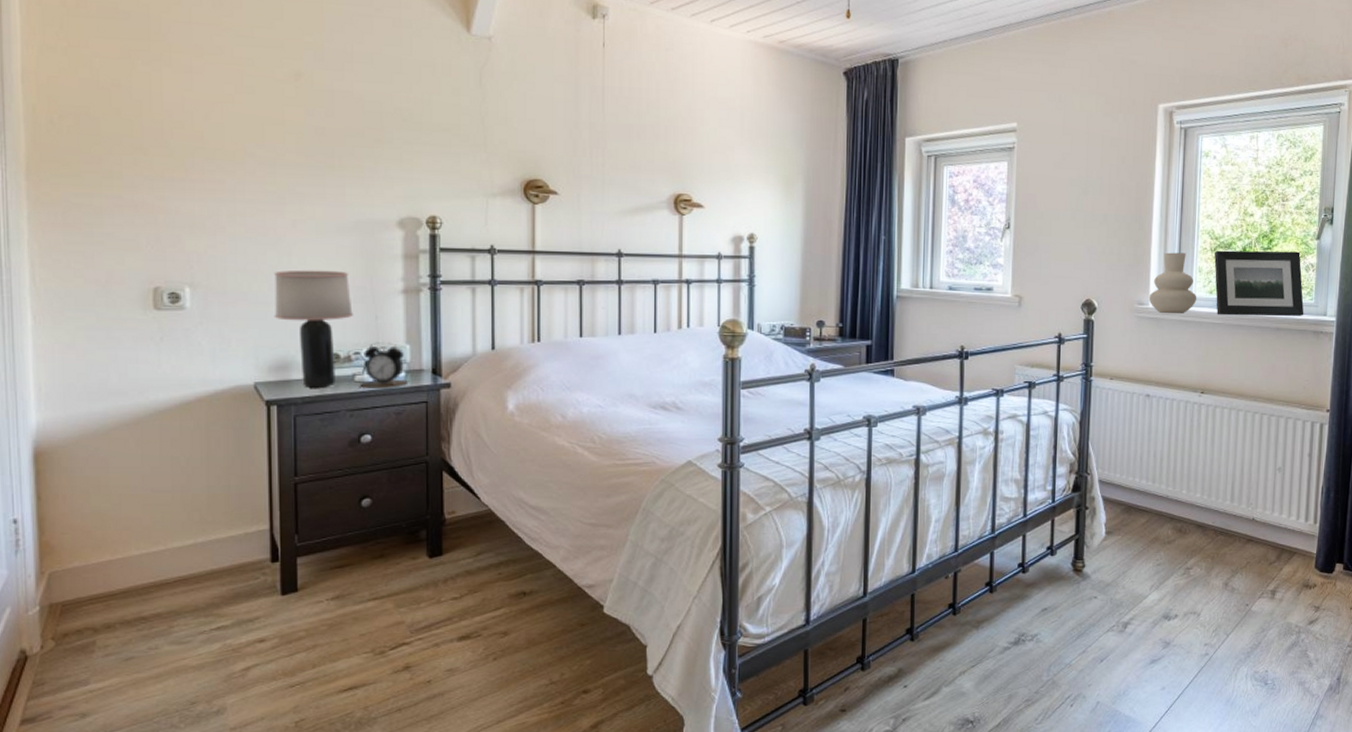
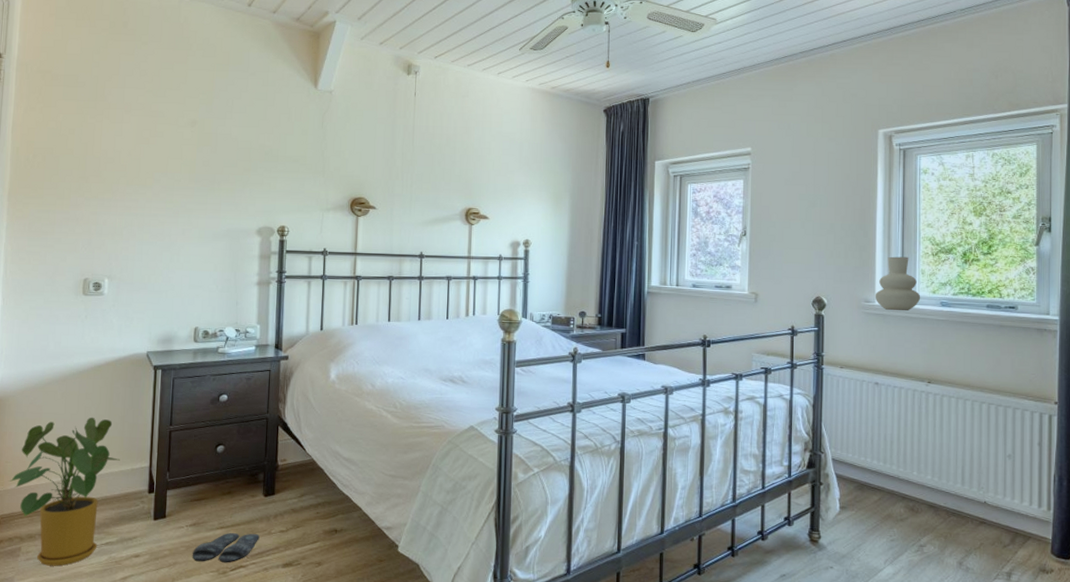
house plant: none [69,469,228,661] -> present [9,417,120,566]
table lamp: present [274,270,354,388] -> none [164,266,221,357]
slippers: none [337,603,426,642] -> present [192,533,260,562]
alarm clock: present [361,342,408,390] -> none [222,323,257,360]
picture frame: present [1214,250,1304,317] -> none [936,255,1027,316]

